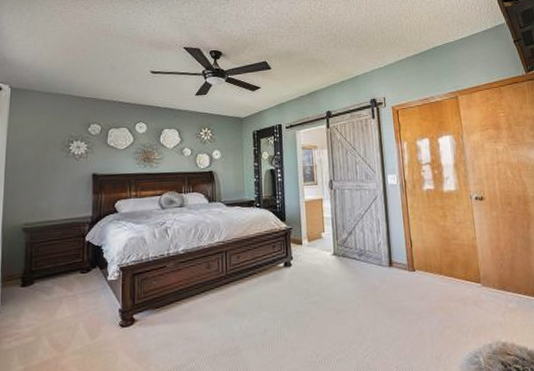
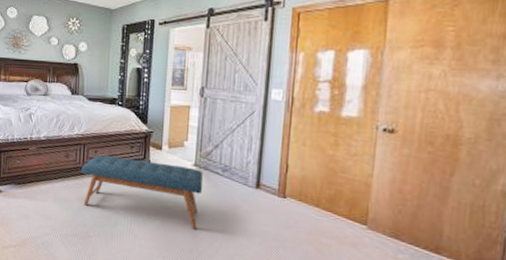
bench: none [225,257,345,319] -> present [81,155,203,230]

